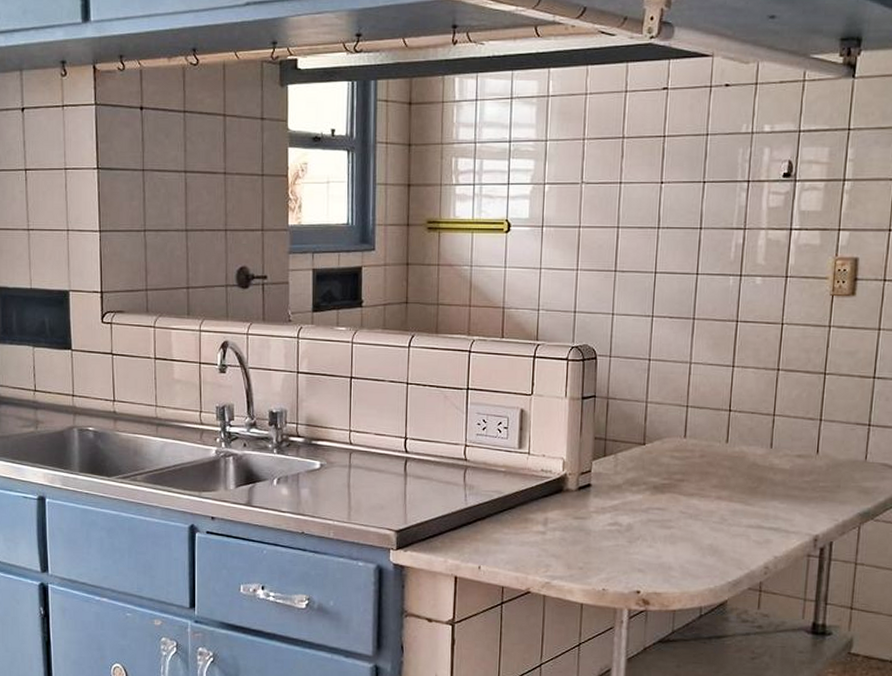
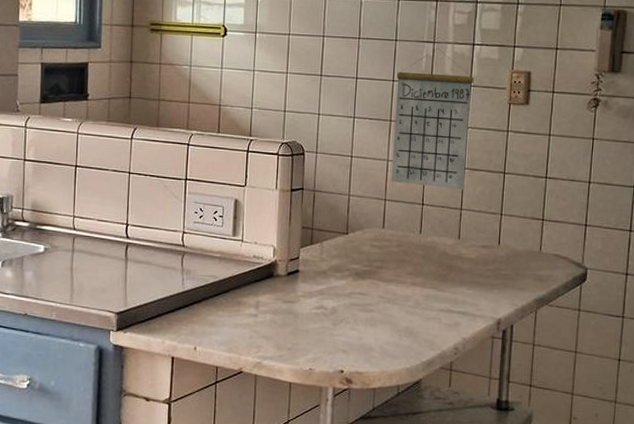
calendar: none [693,235,791,394] -> present [390,48,474,190]

